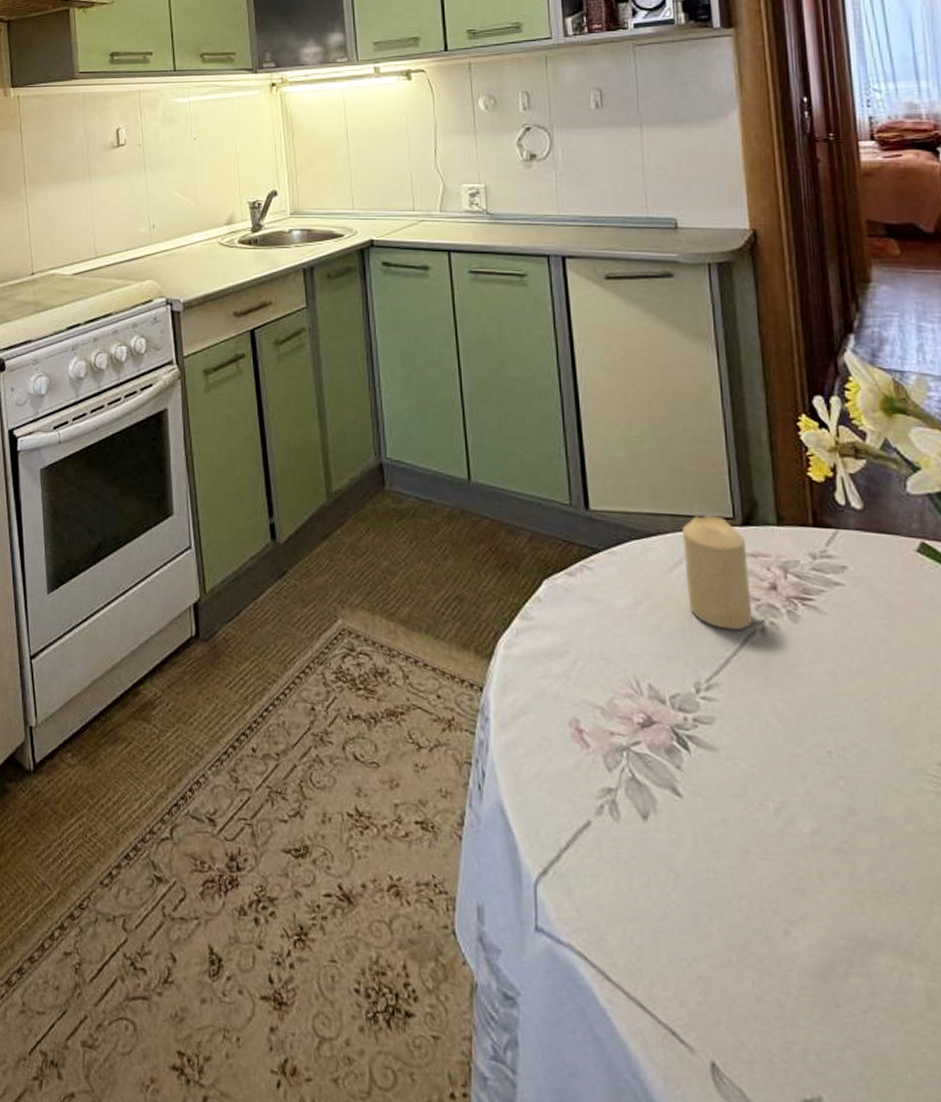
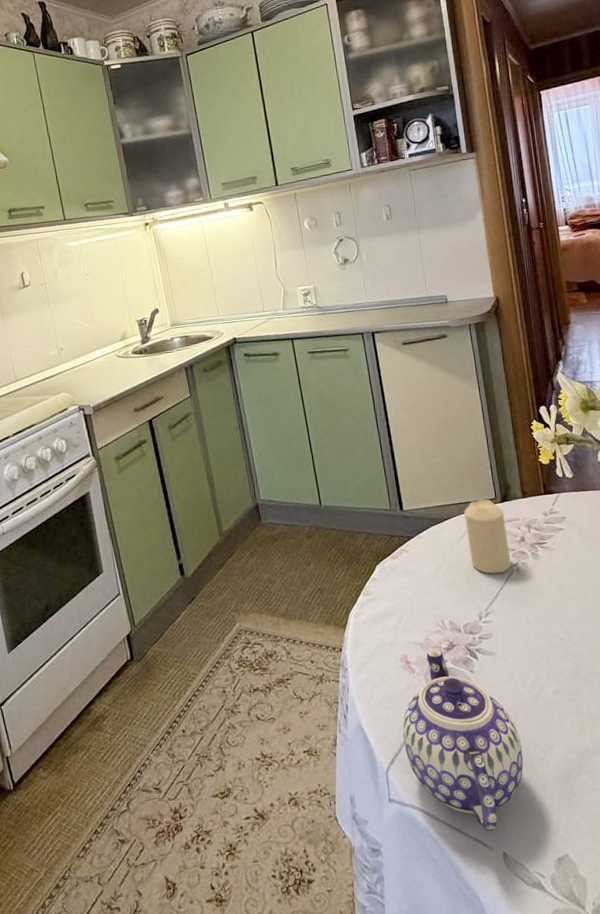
teapot: none [564,719,754,1023] -> present [402,649,524,831]

